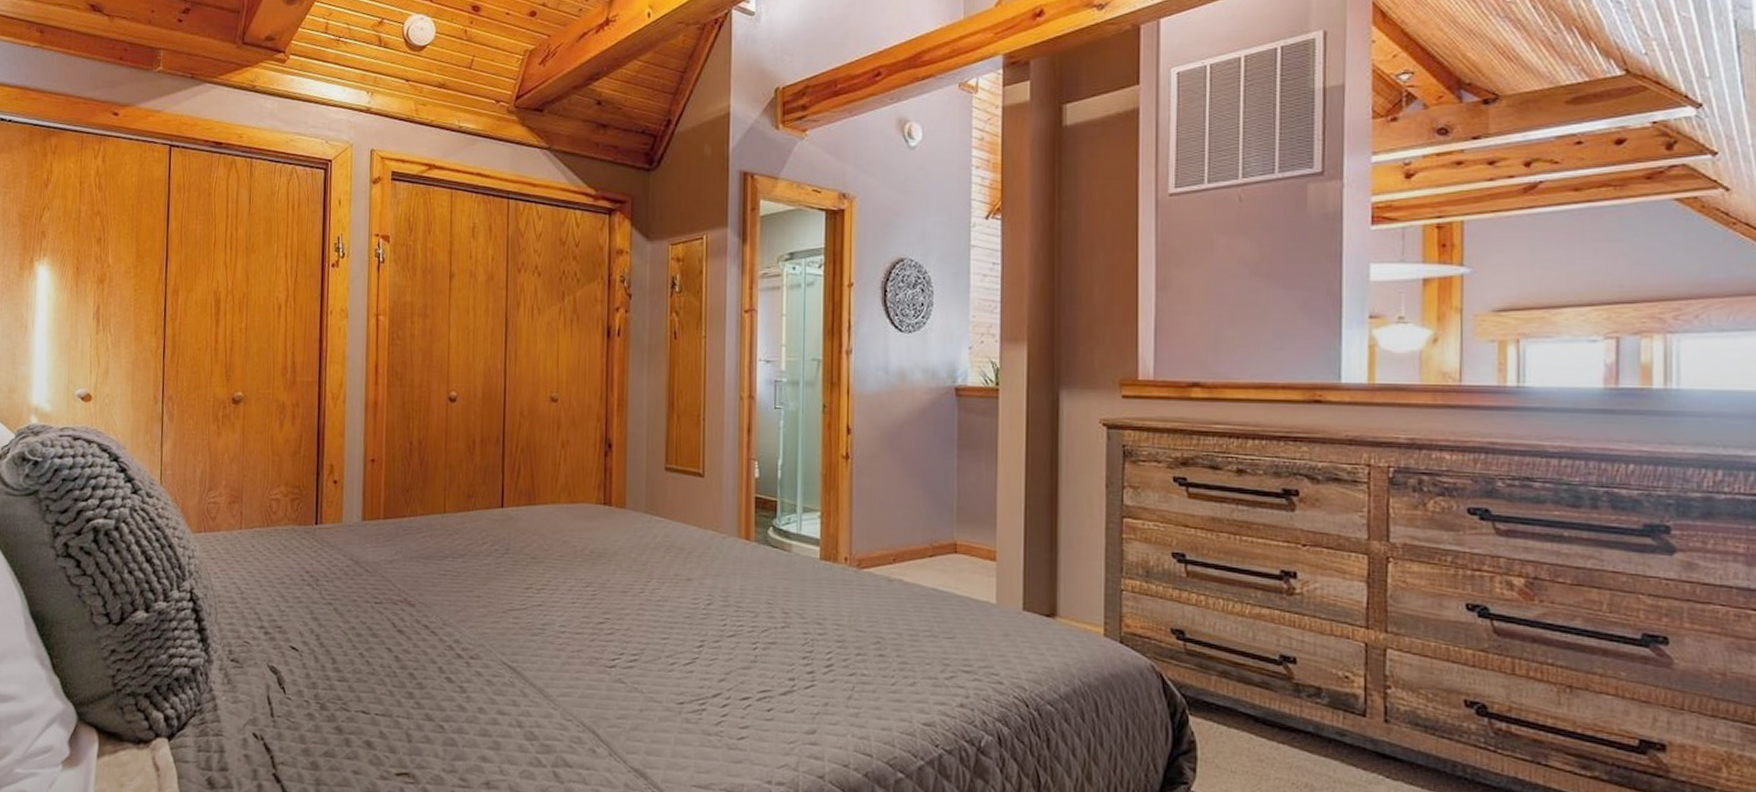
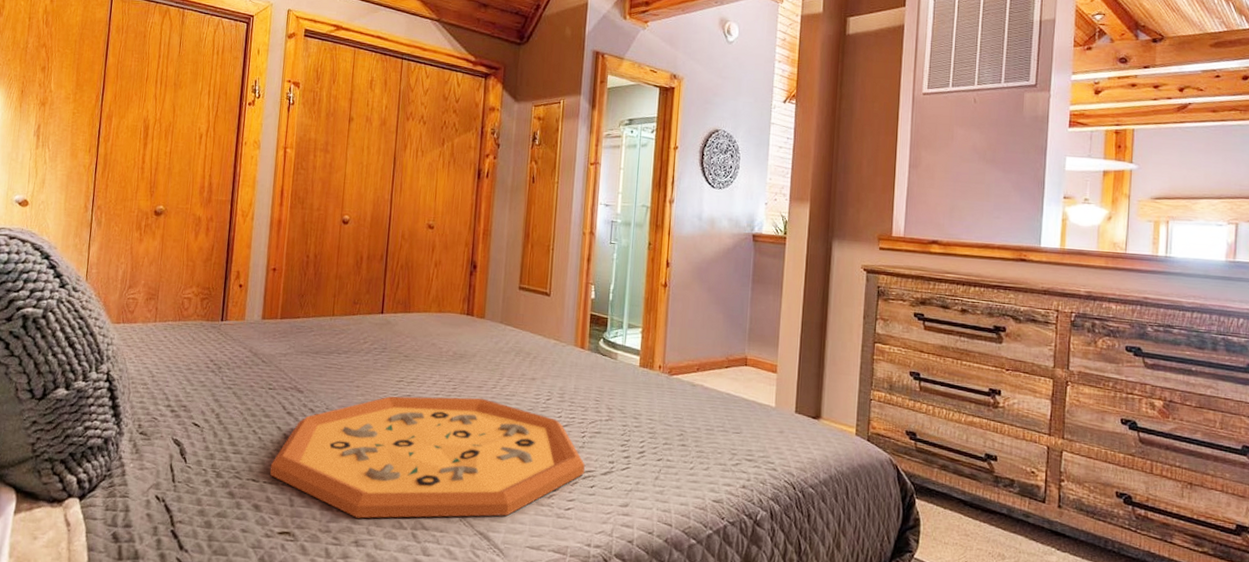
decorative tray: none [381,605,759,755] -> present [269,396,585,519]

